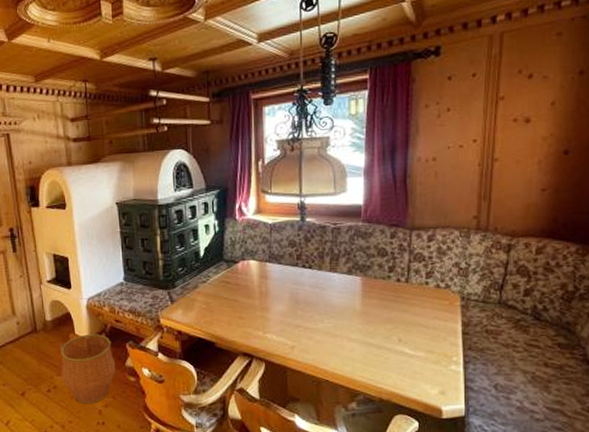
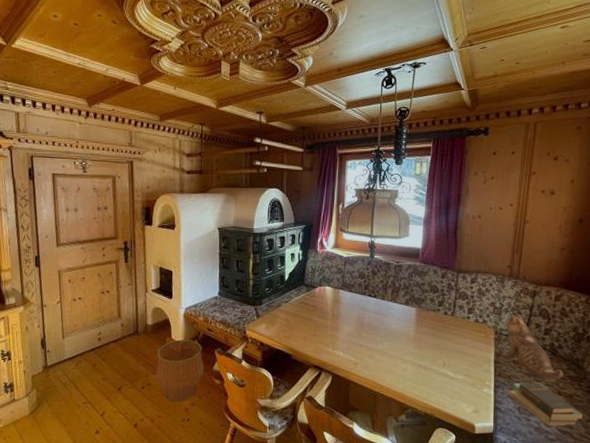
cat: none [474,274,550,352] -> present [504,314,563,382]
books: none [481,355,578,404] -> present [508,383,583,426]

